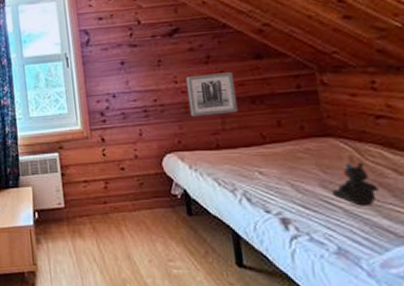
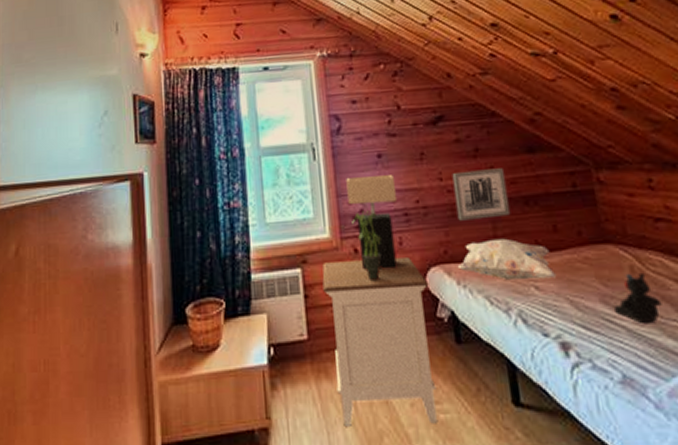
nightstand: none [75,146,171,277] -> present [322,257,437,426]
table lamp: none [94,79,138,155] -> present [346,175,398,270]
potted plant: none [99,108,125,164] -> present [352,210,382,282]
decorative pillow: none [189,131,280,166] -> present [457,238,557,280]

